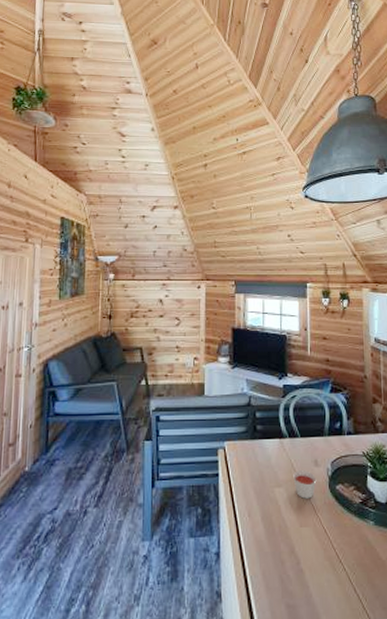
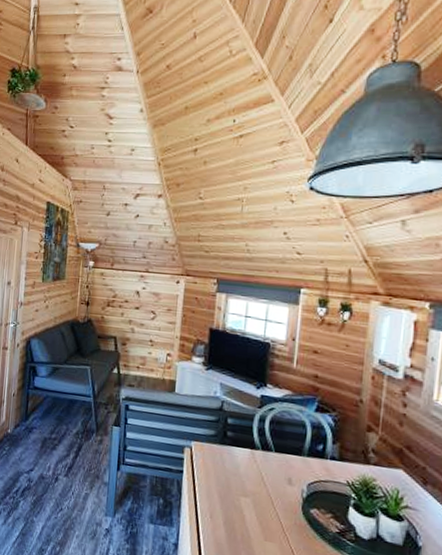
candle: present [293,470,317,499] -> none [262,484,289,516]

